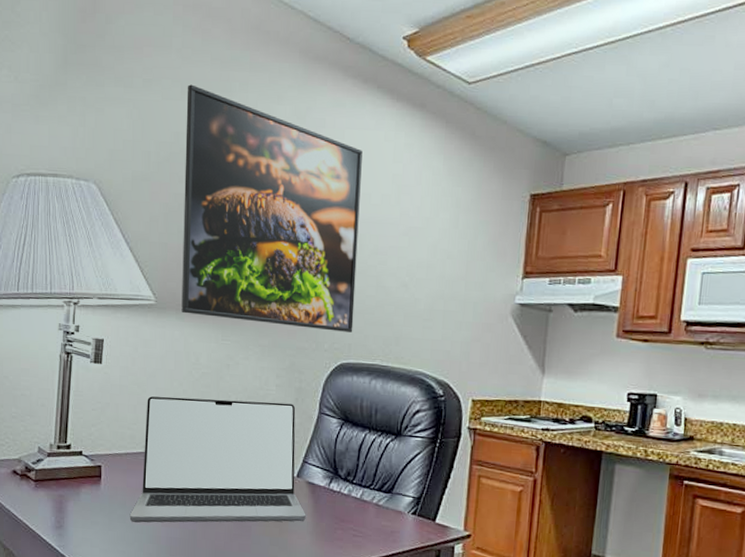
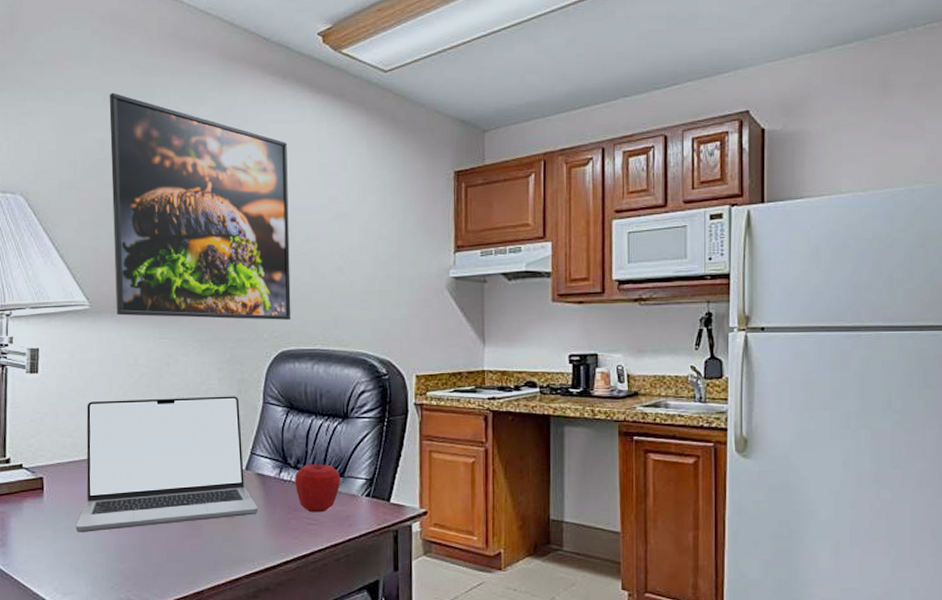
apple: none [343,476,389,526] -> present [294,462,341,513]

